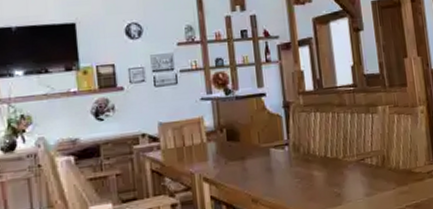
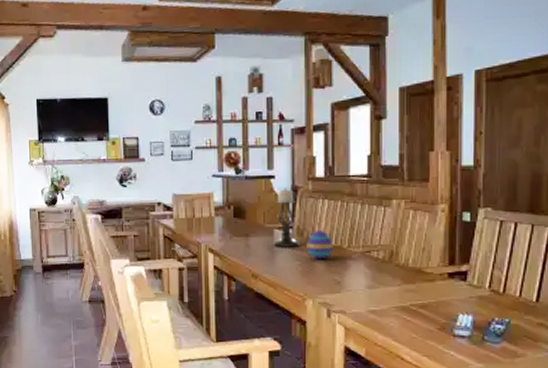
candle holder: none [268,104,297,167] -> present [273,187,300,247]
decorative egg: none [303,143,330,174] -> present [307,229,333,259]

